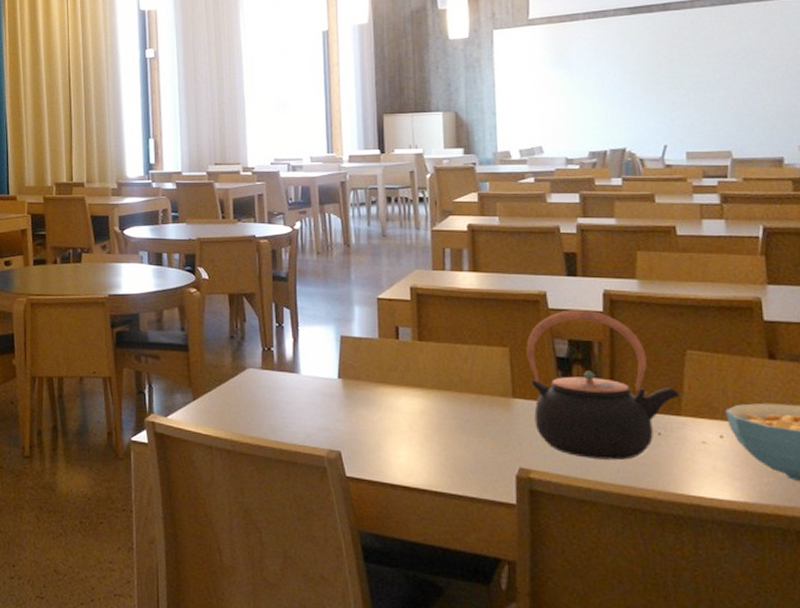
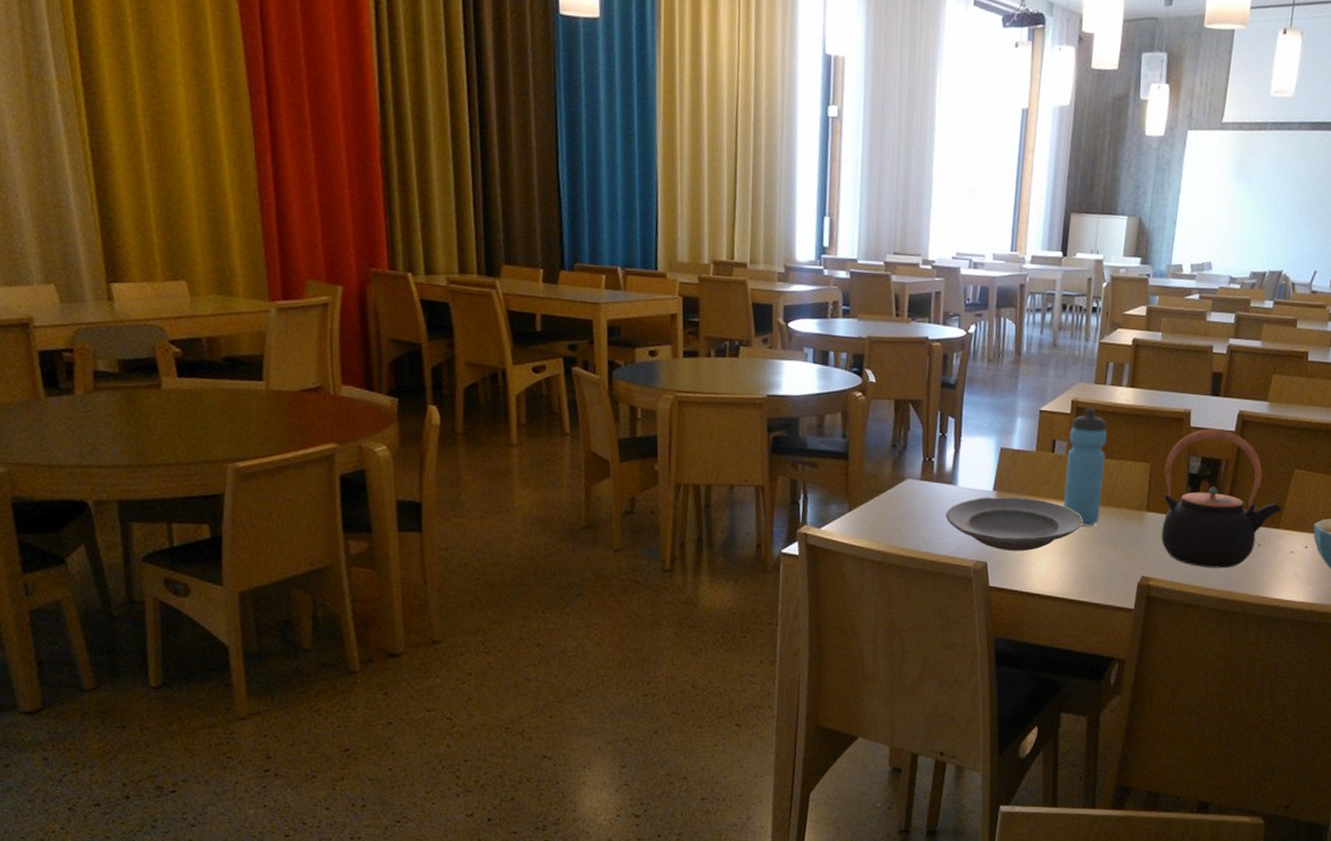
plate: none [291,384,441,440] -> present [945,497,1083,552]
water bottle: none [413,294,459,415] -> present [1063,408,1107,527]

